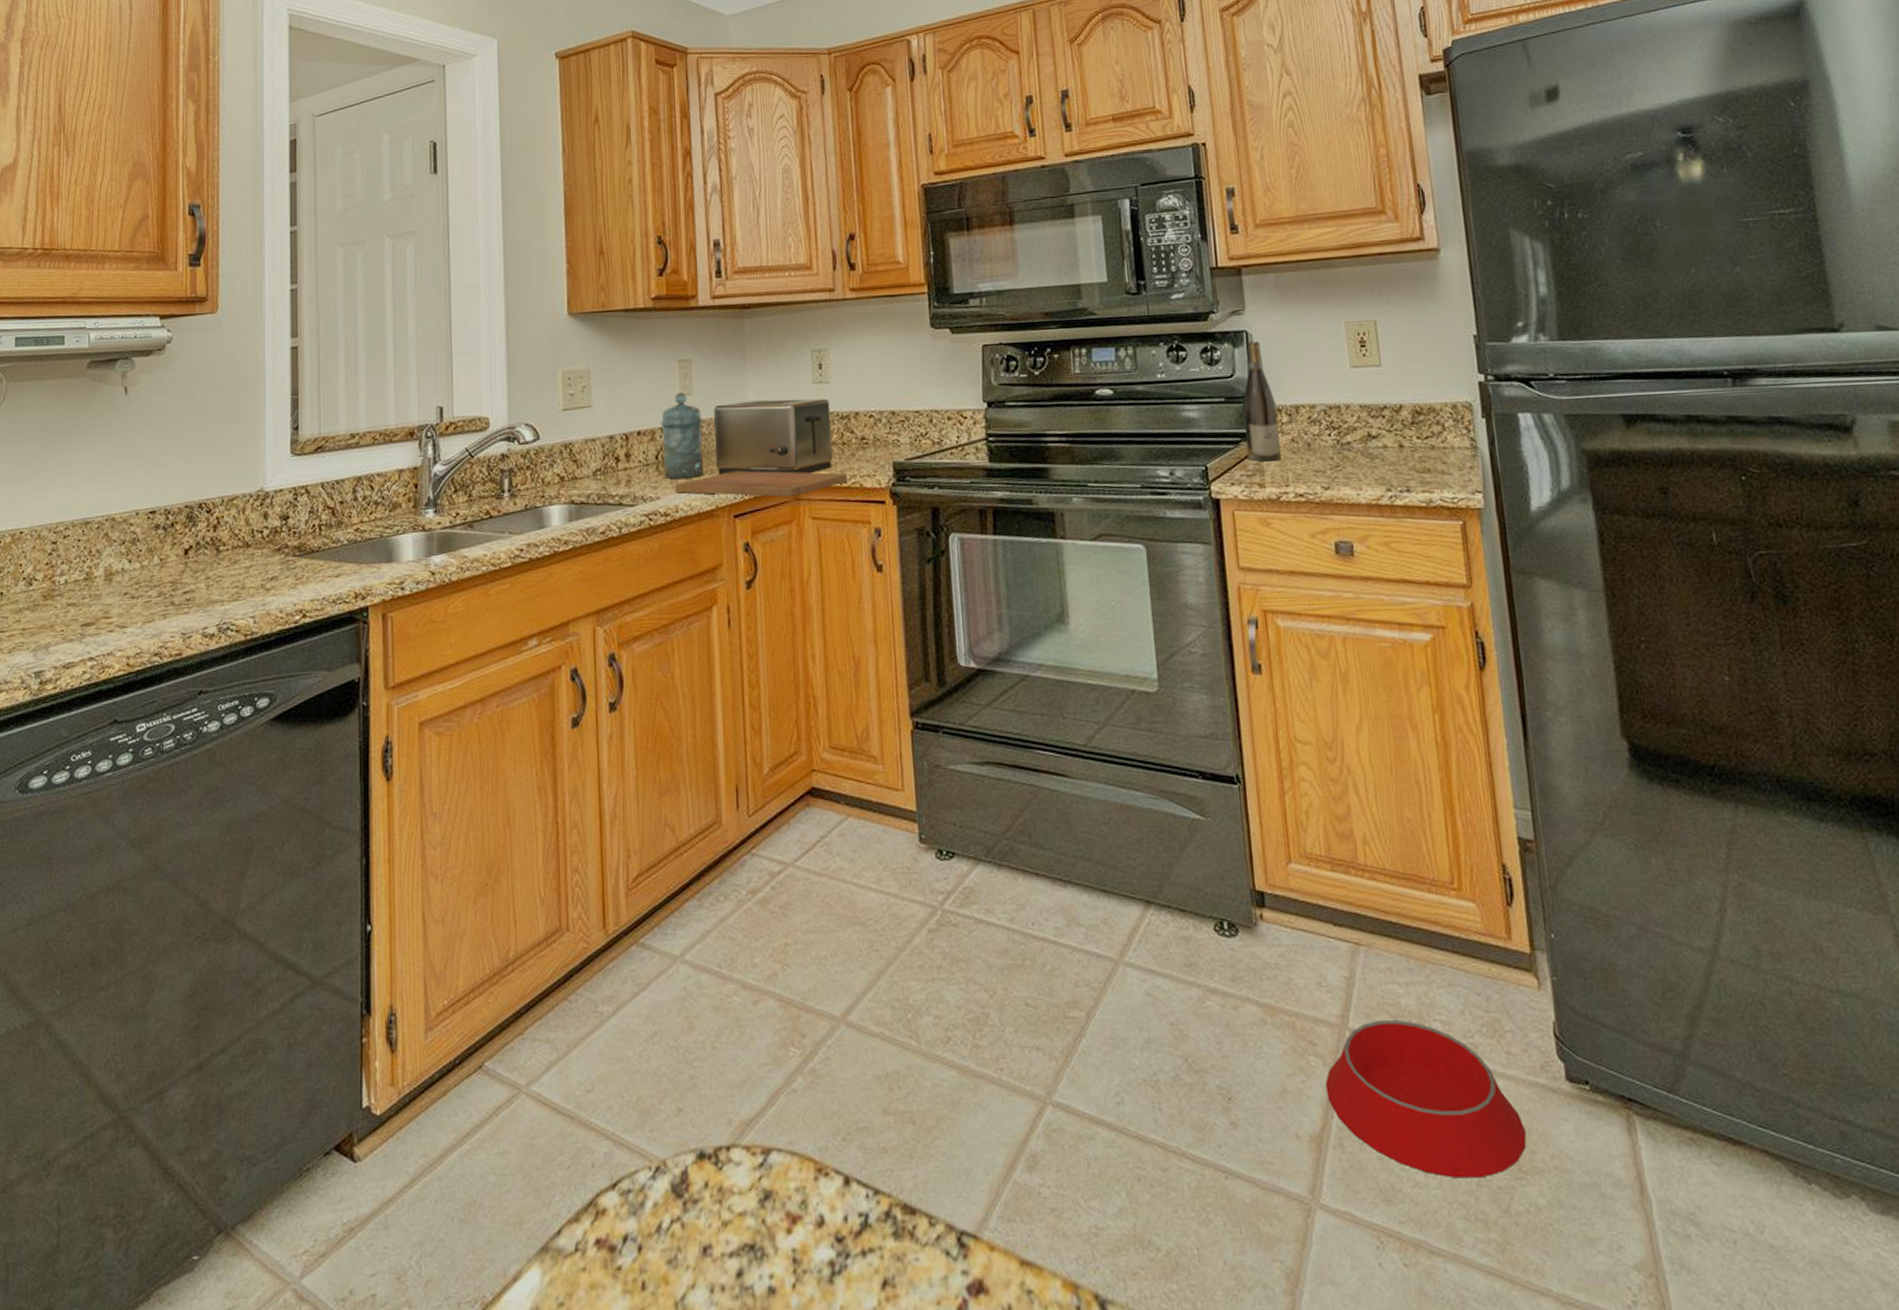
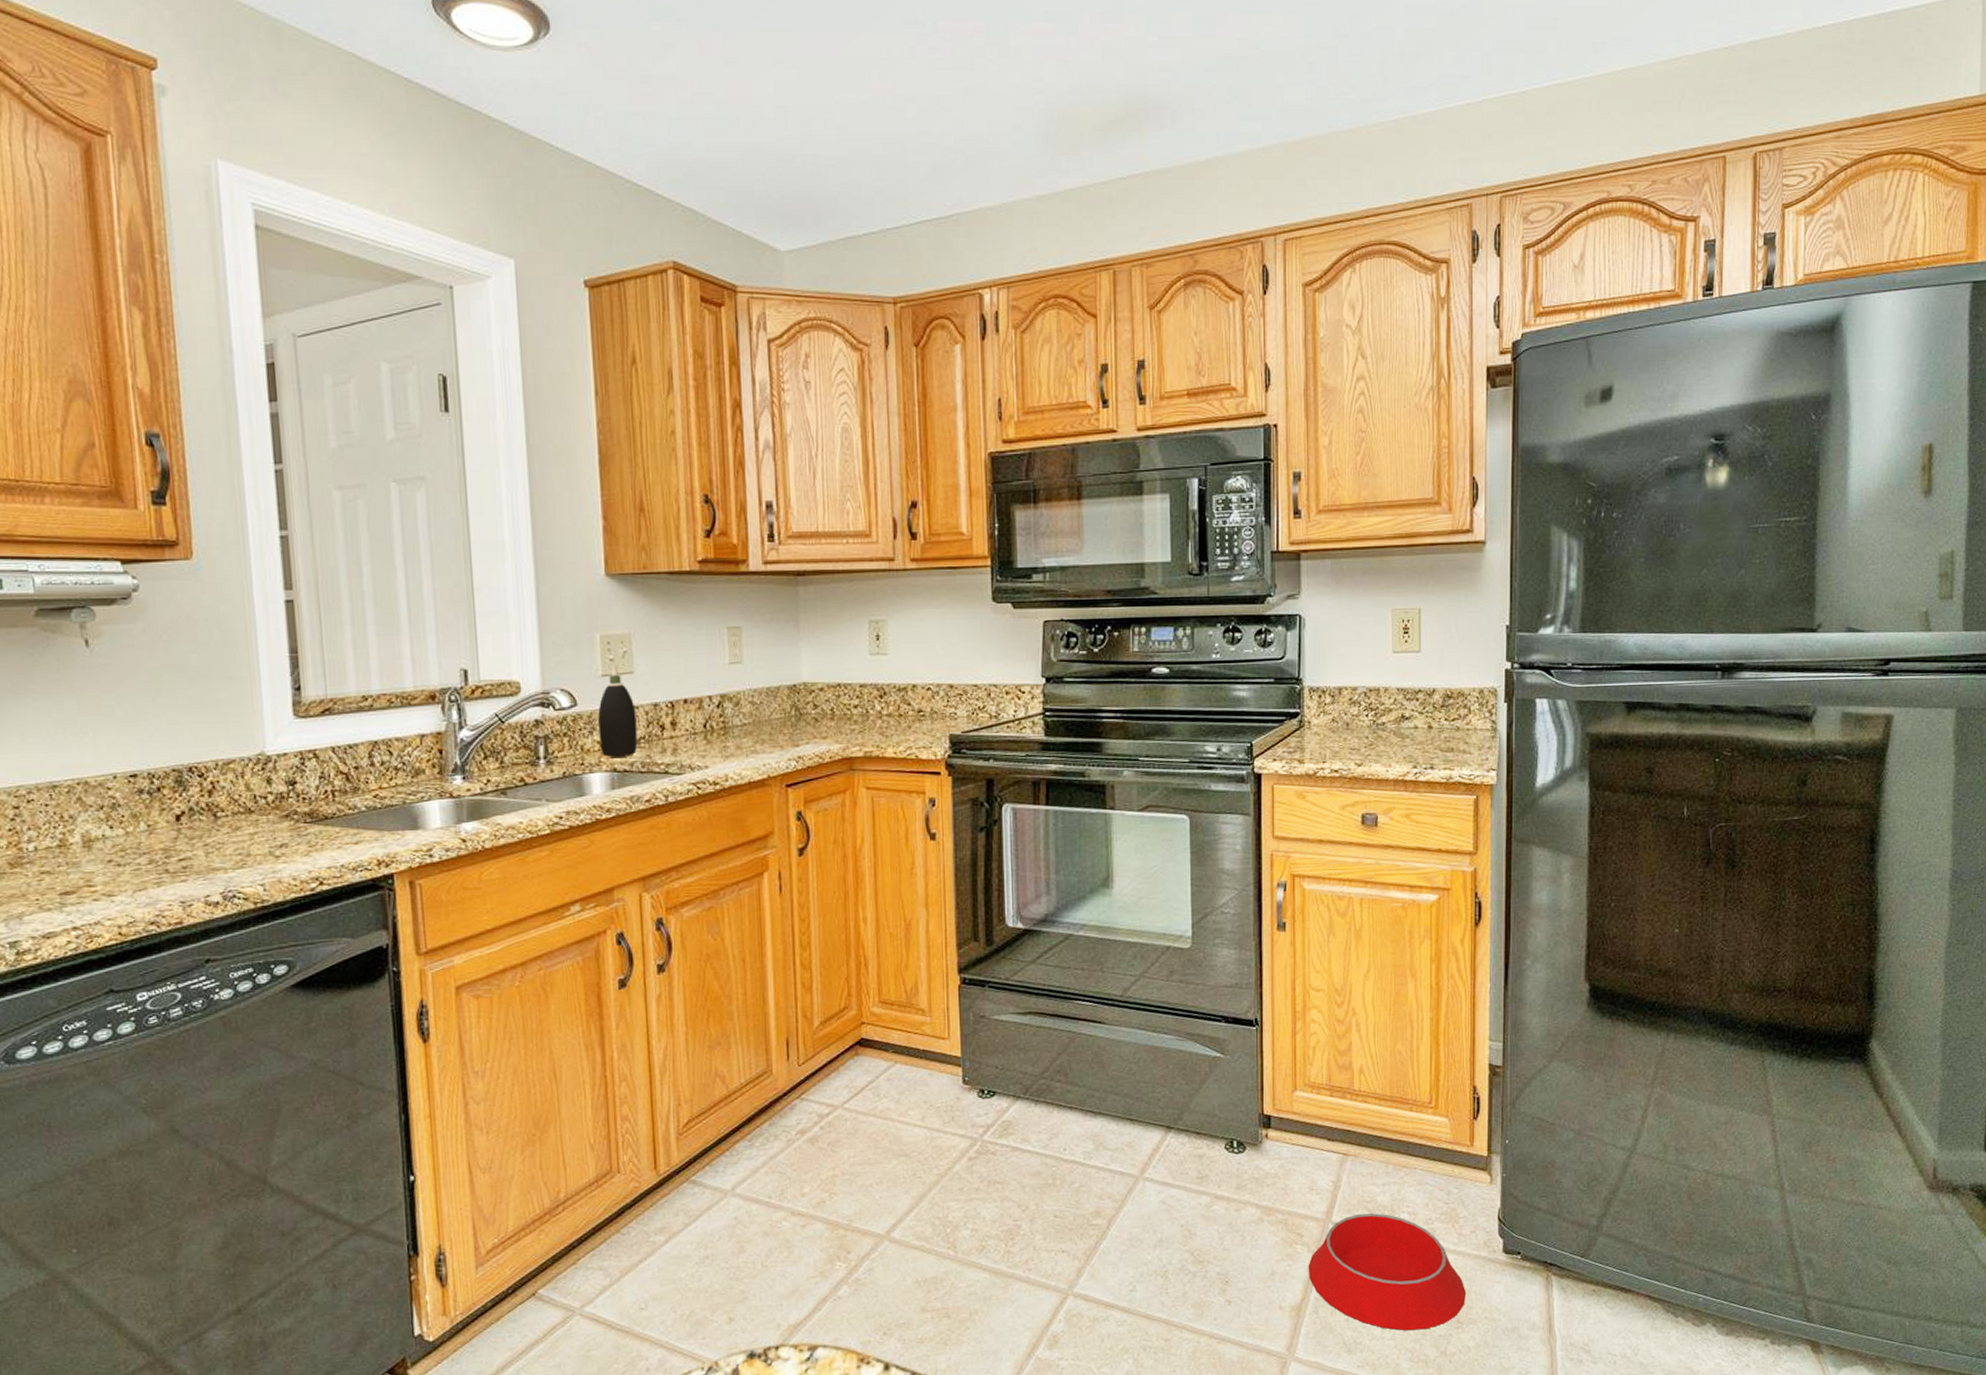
soap dispenser: none [558,399,594,490] -> present [598,664,638,757]
canister: present [660,393,704,480] -> none [708,661,755,749]
cutting board: present [675,470,847,498] -> none [724,740,903,768]
toaster: present [714,398,833,475] -> none [765,670,889,745]
wine bottle: present [1242,341,1282,462] -> none [1290,625,1322,740]

